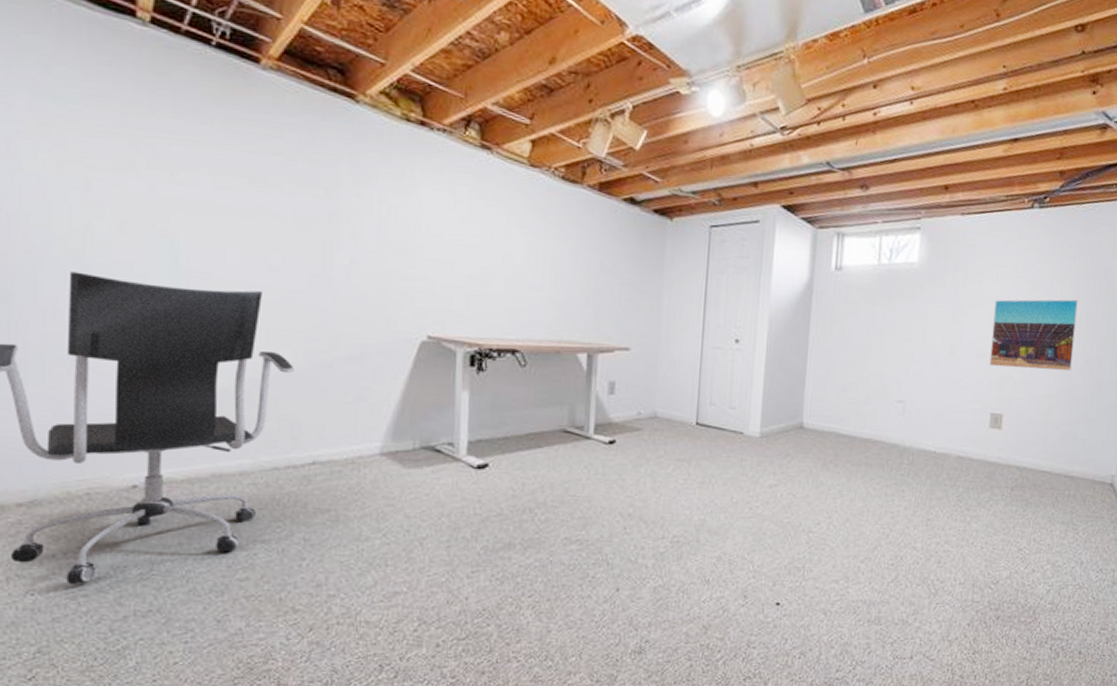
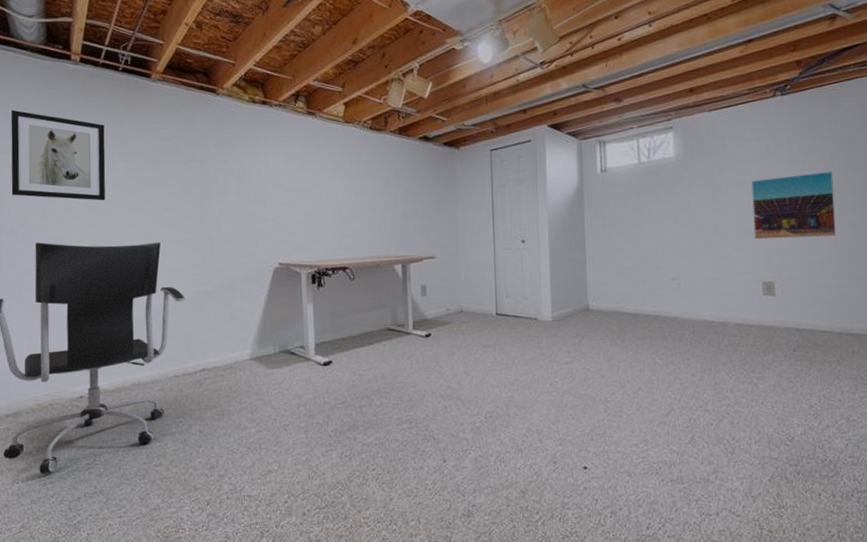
wall art: none [33,75,185,226] -> present [10,109,106,201]

